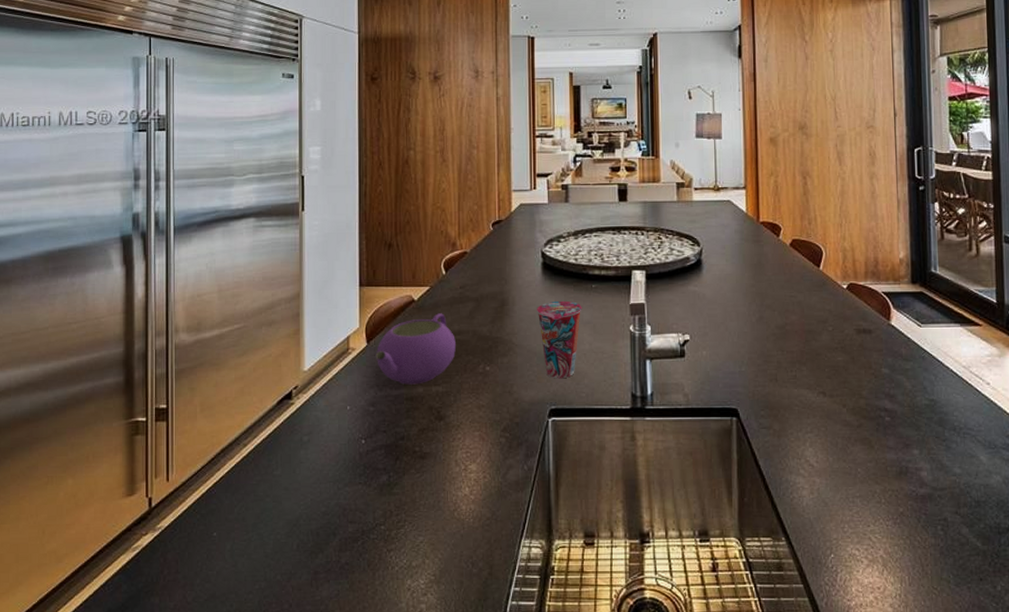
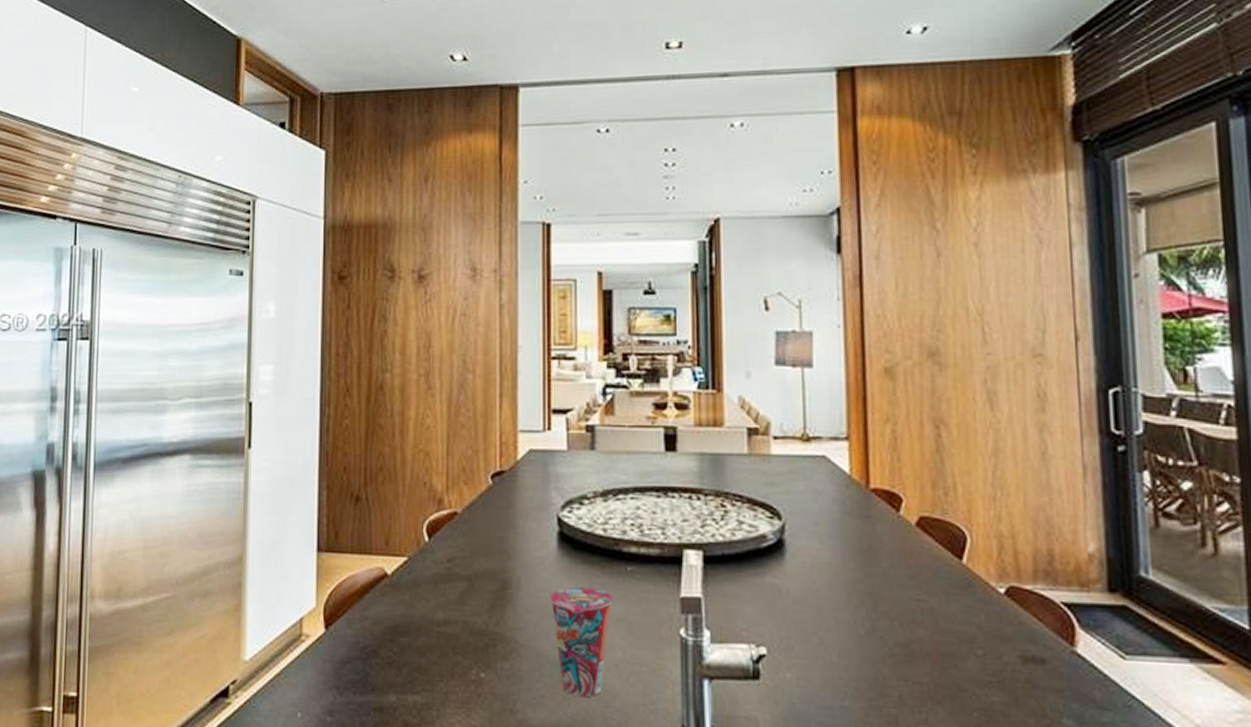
teapot: present [375,313,457,385] -> none [335,594,442,691]

